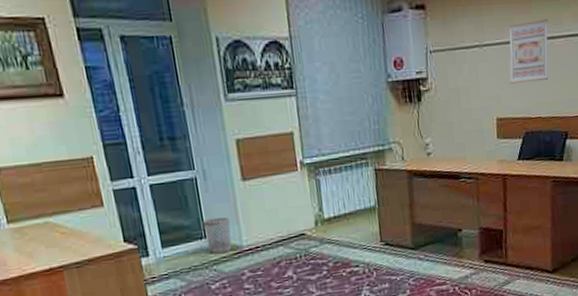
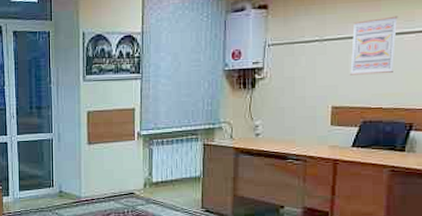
wastebasket: present [202,217,232,254] -> none [52,171,73,201]

